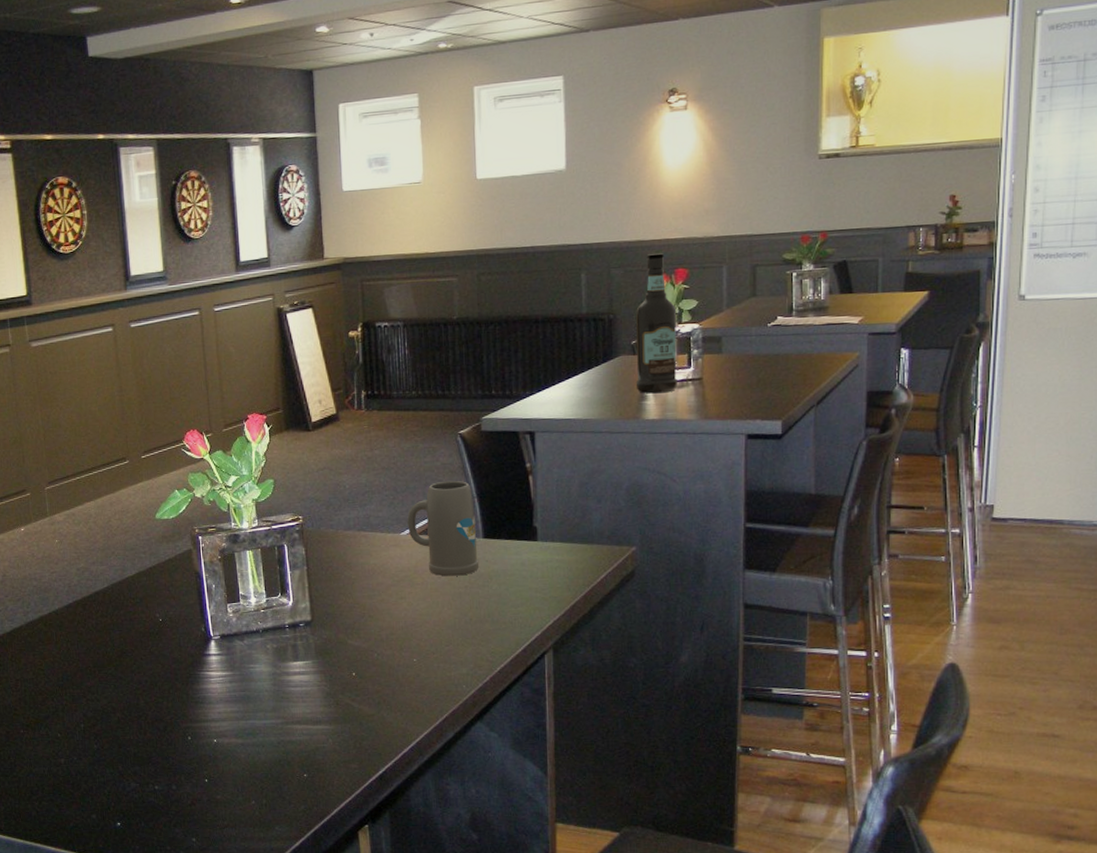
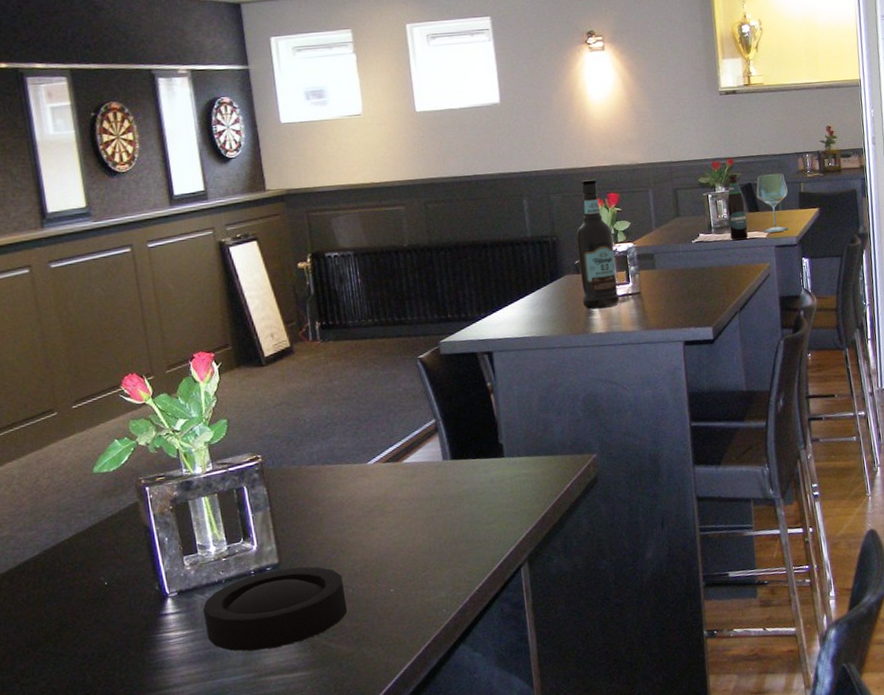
ashtray: none [241,626,371,699] -> present [202,566,348,651]
beer mug: present [407,480,479,576] -> none [373,405,450,502]
bottle: none [814,249,837,326] -> present [727,173,749,241]
wine glass: none [851,249,891,318] -> present [756,172,789,233]

